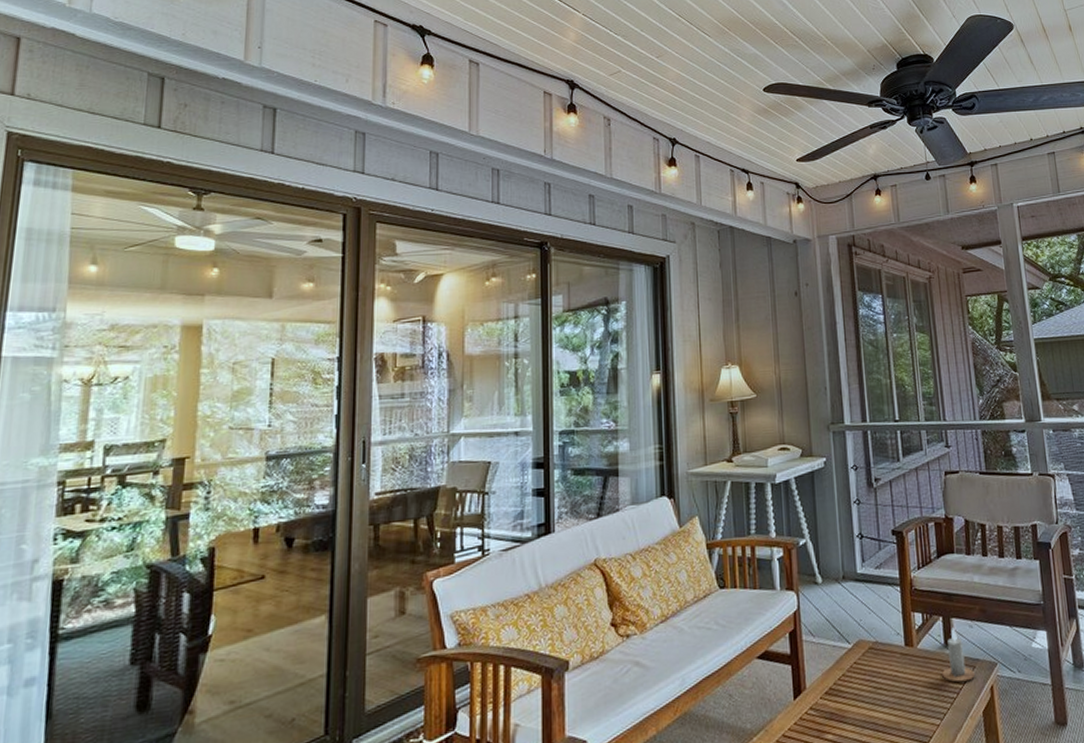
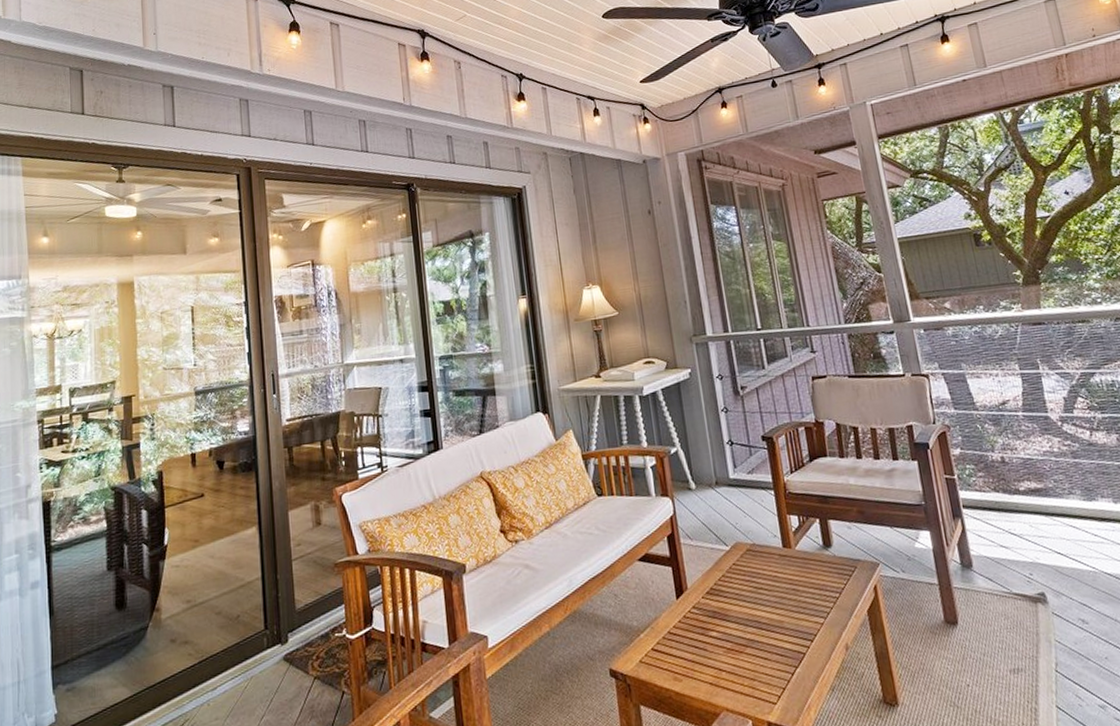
candle: present [942,627,975,683] -> none [822,529,857,582]

